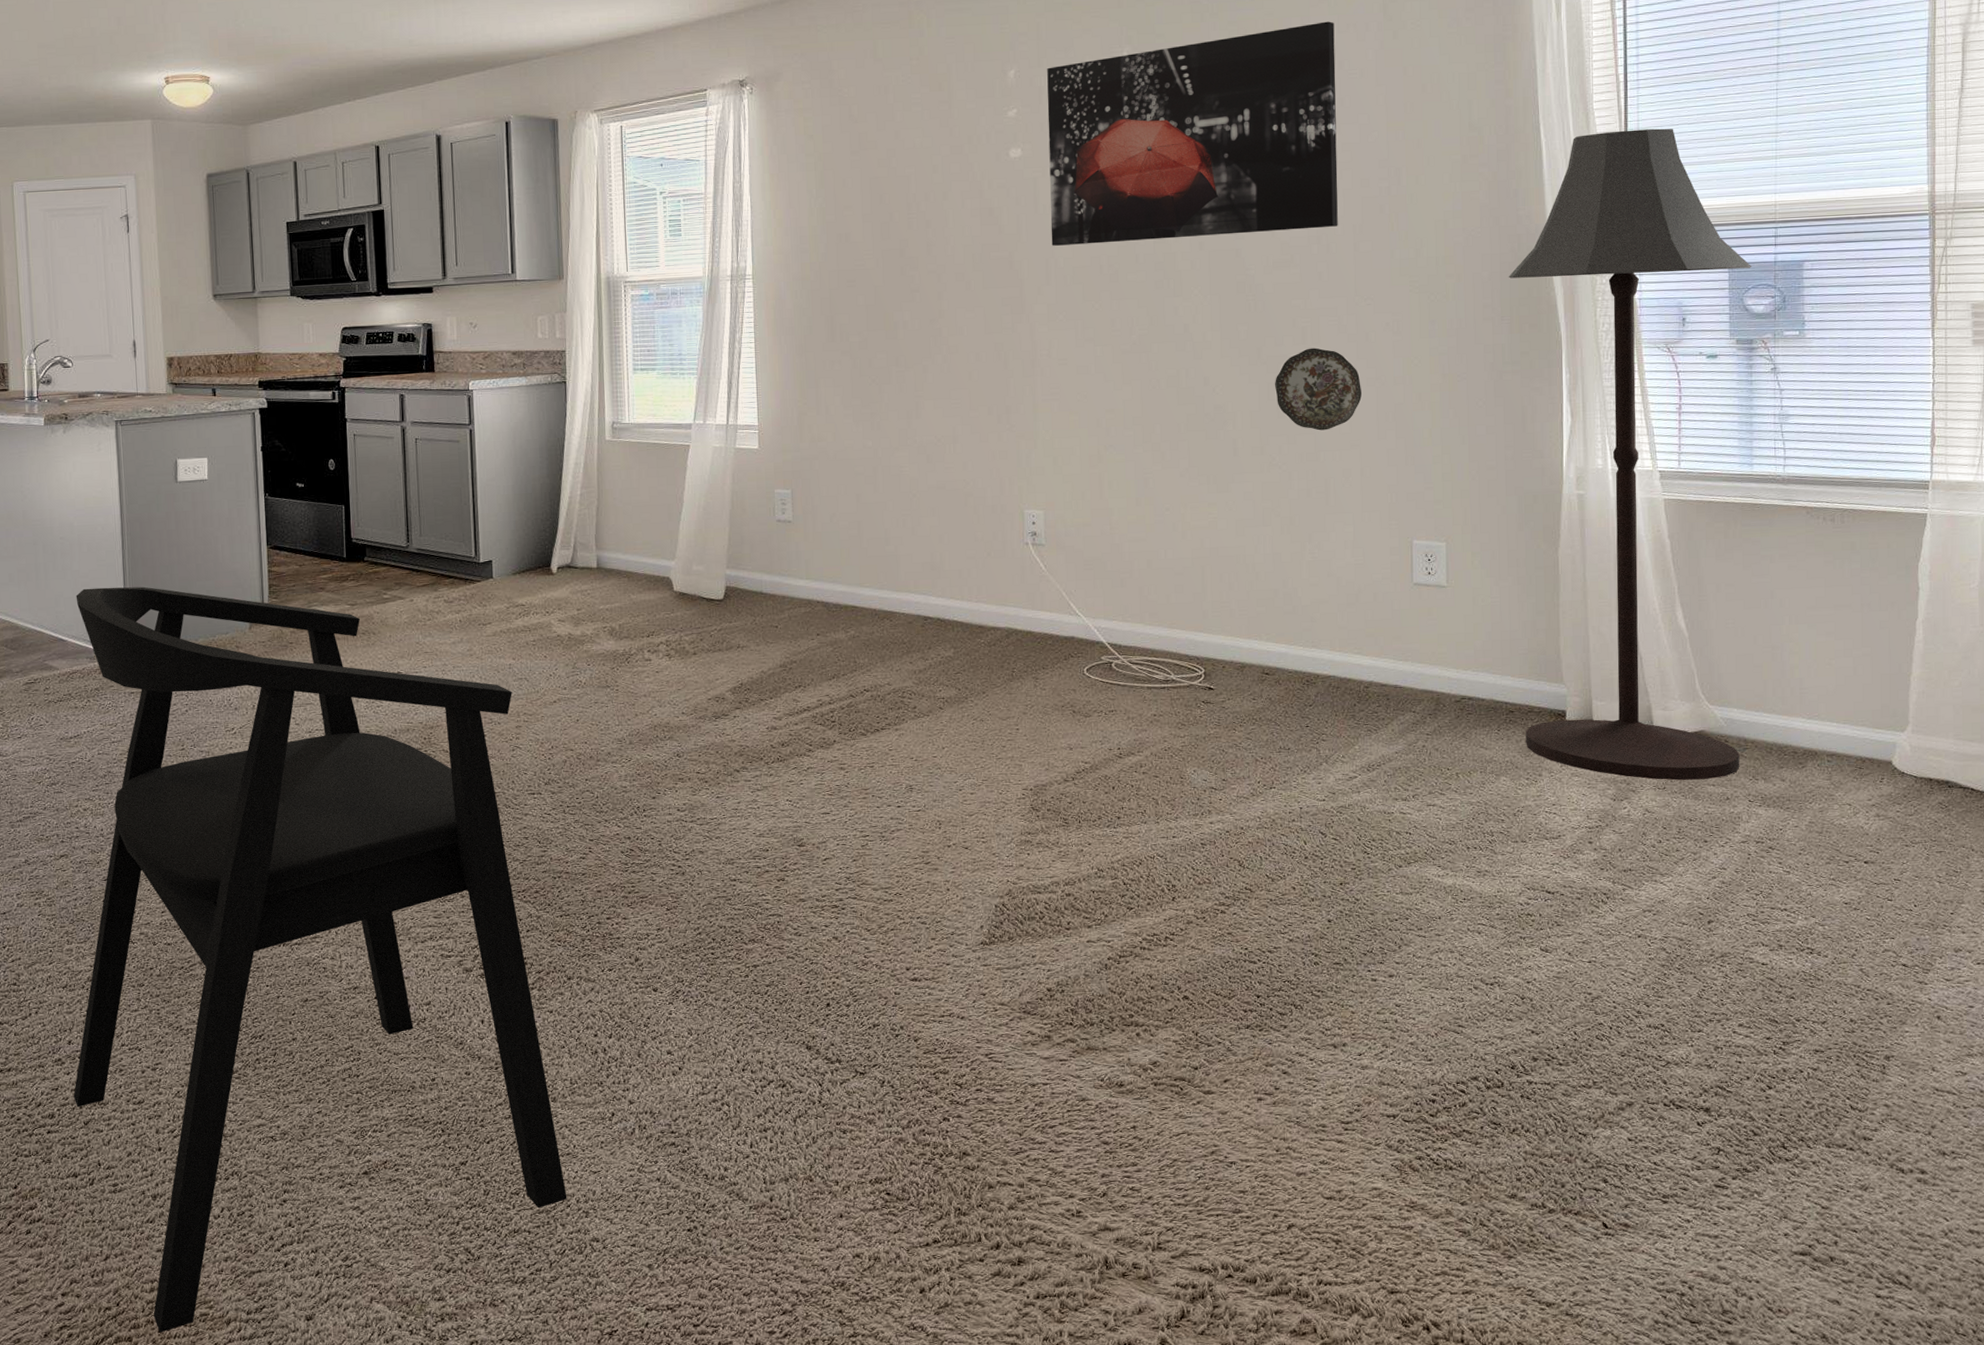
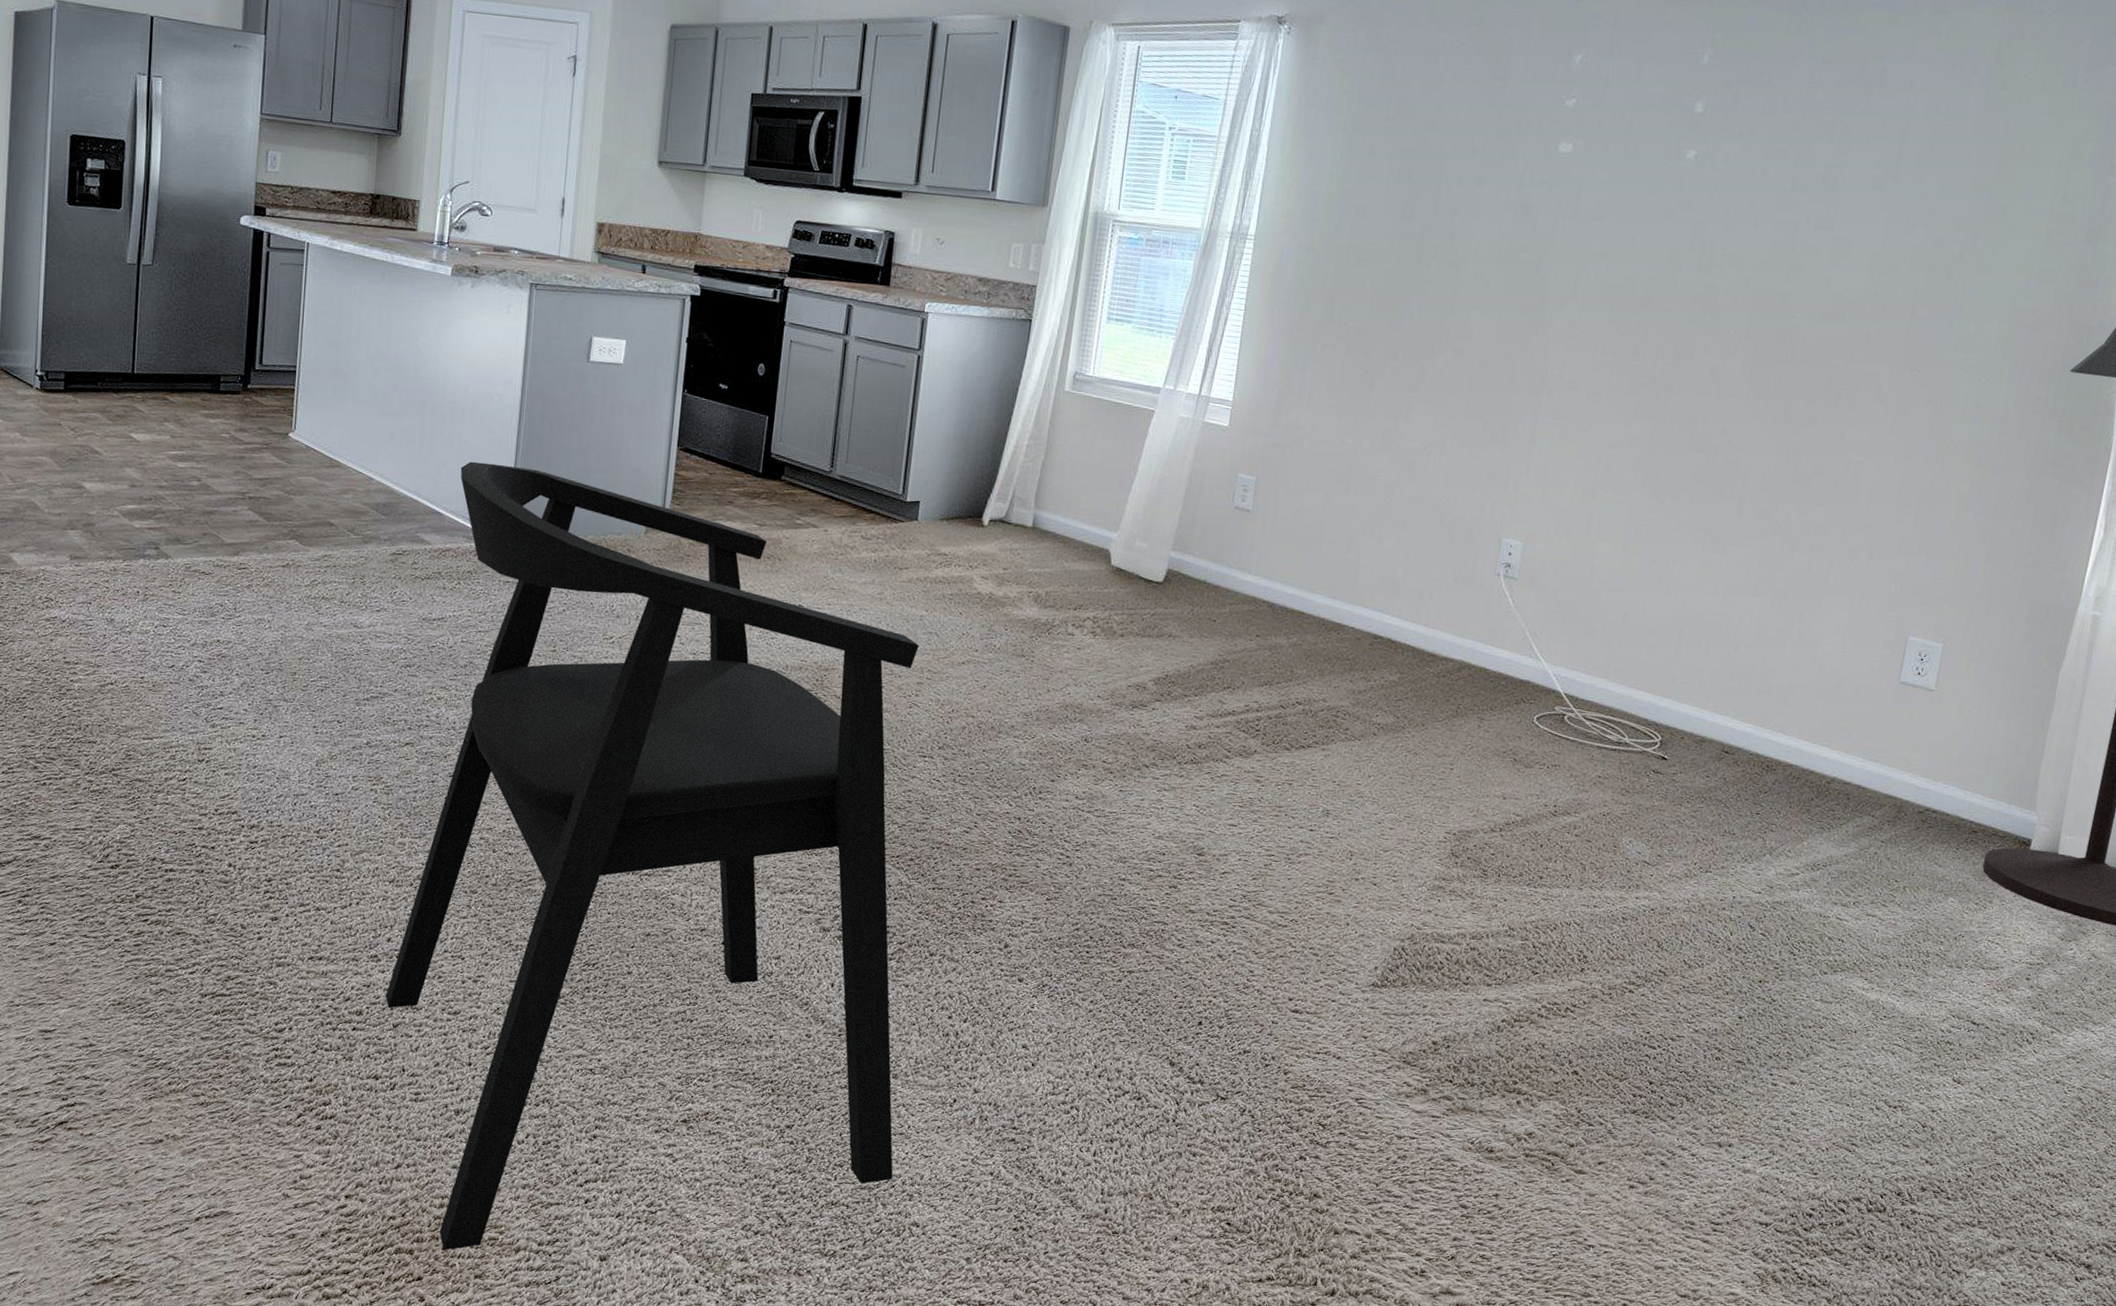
wall art: present [1047,21,1338,246] -> none [1586,57,1941,286]
decorative plate: present [1275,348,1362,431] -> none [1795,413,1889,505]

